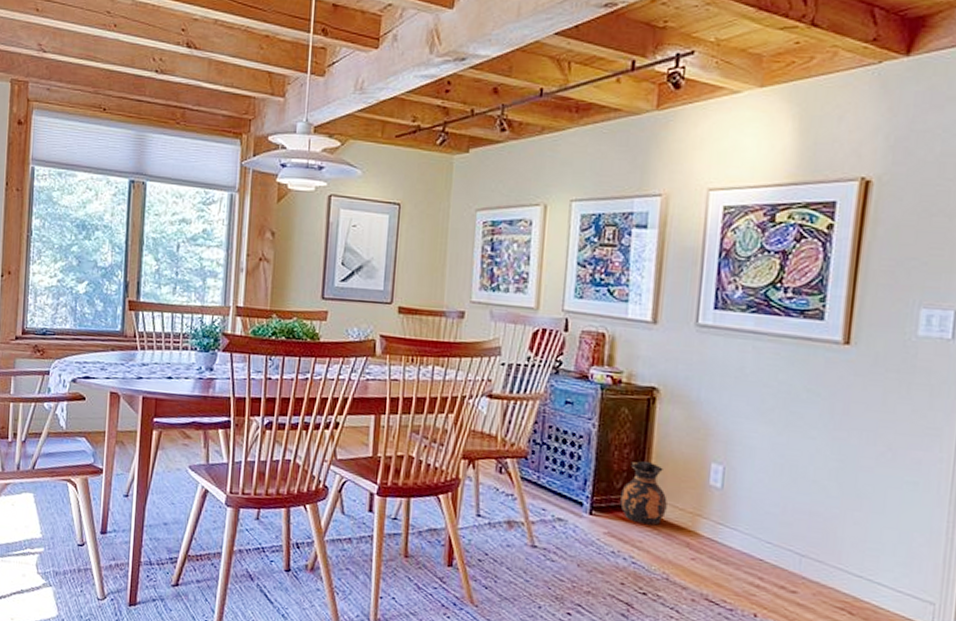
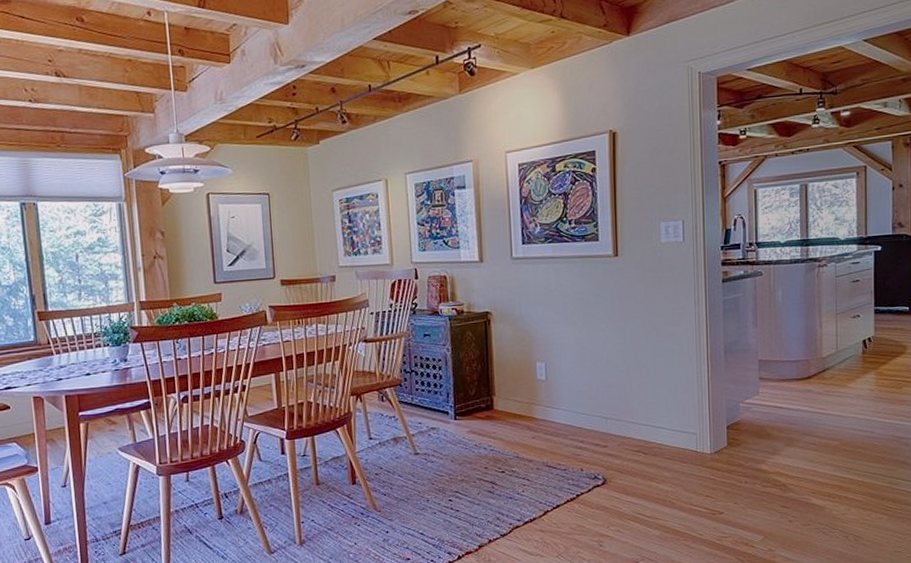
ceramic jug: present [620,460,668,526] -> none [475,369,510,419]

